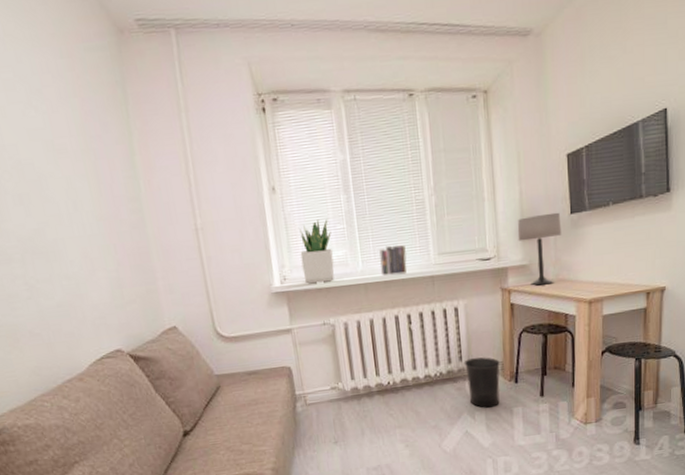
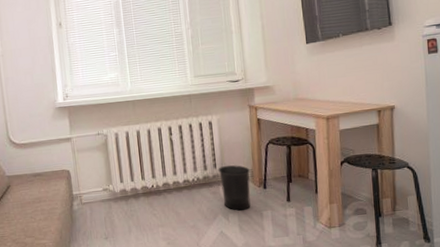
planter: present [299,219,335,284] -> none [80,48,108,101]
books: present [379,244,407,277] -> none [145,68,168,95]
table lamp: present [517,212,562,286] -> none [261,42,300,104]

